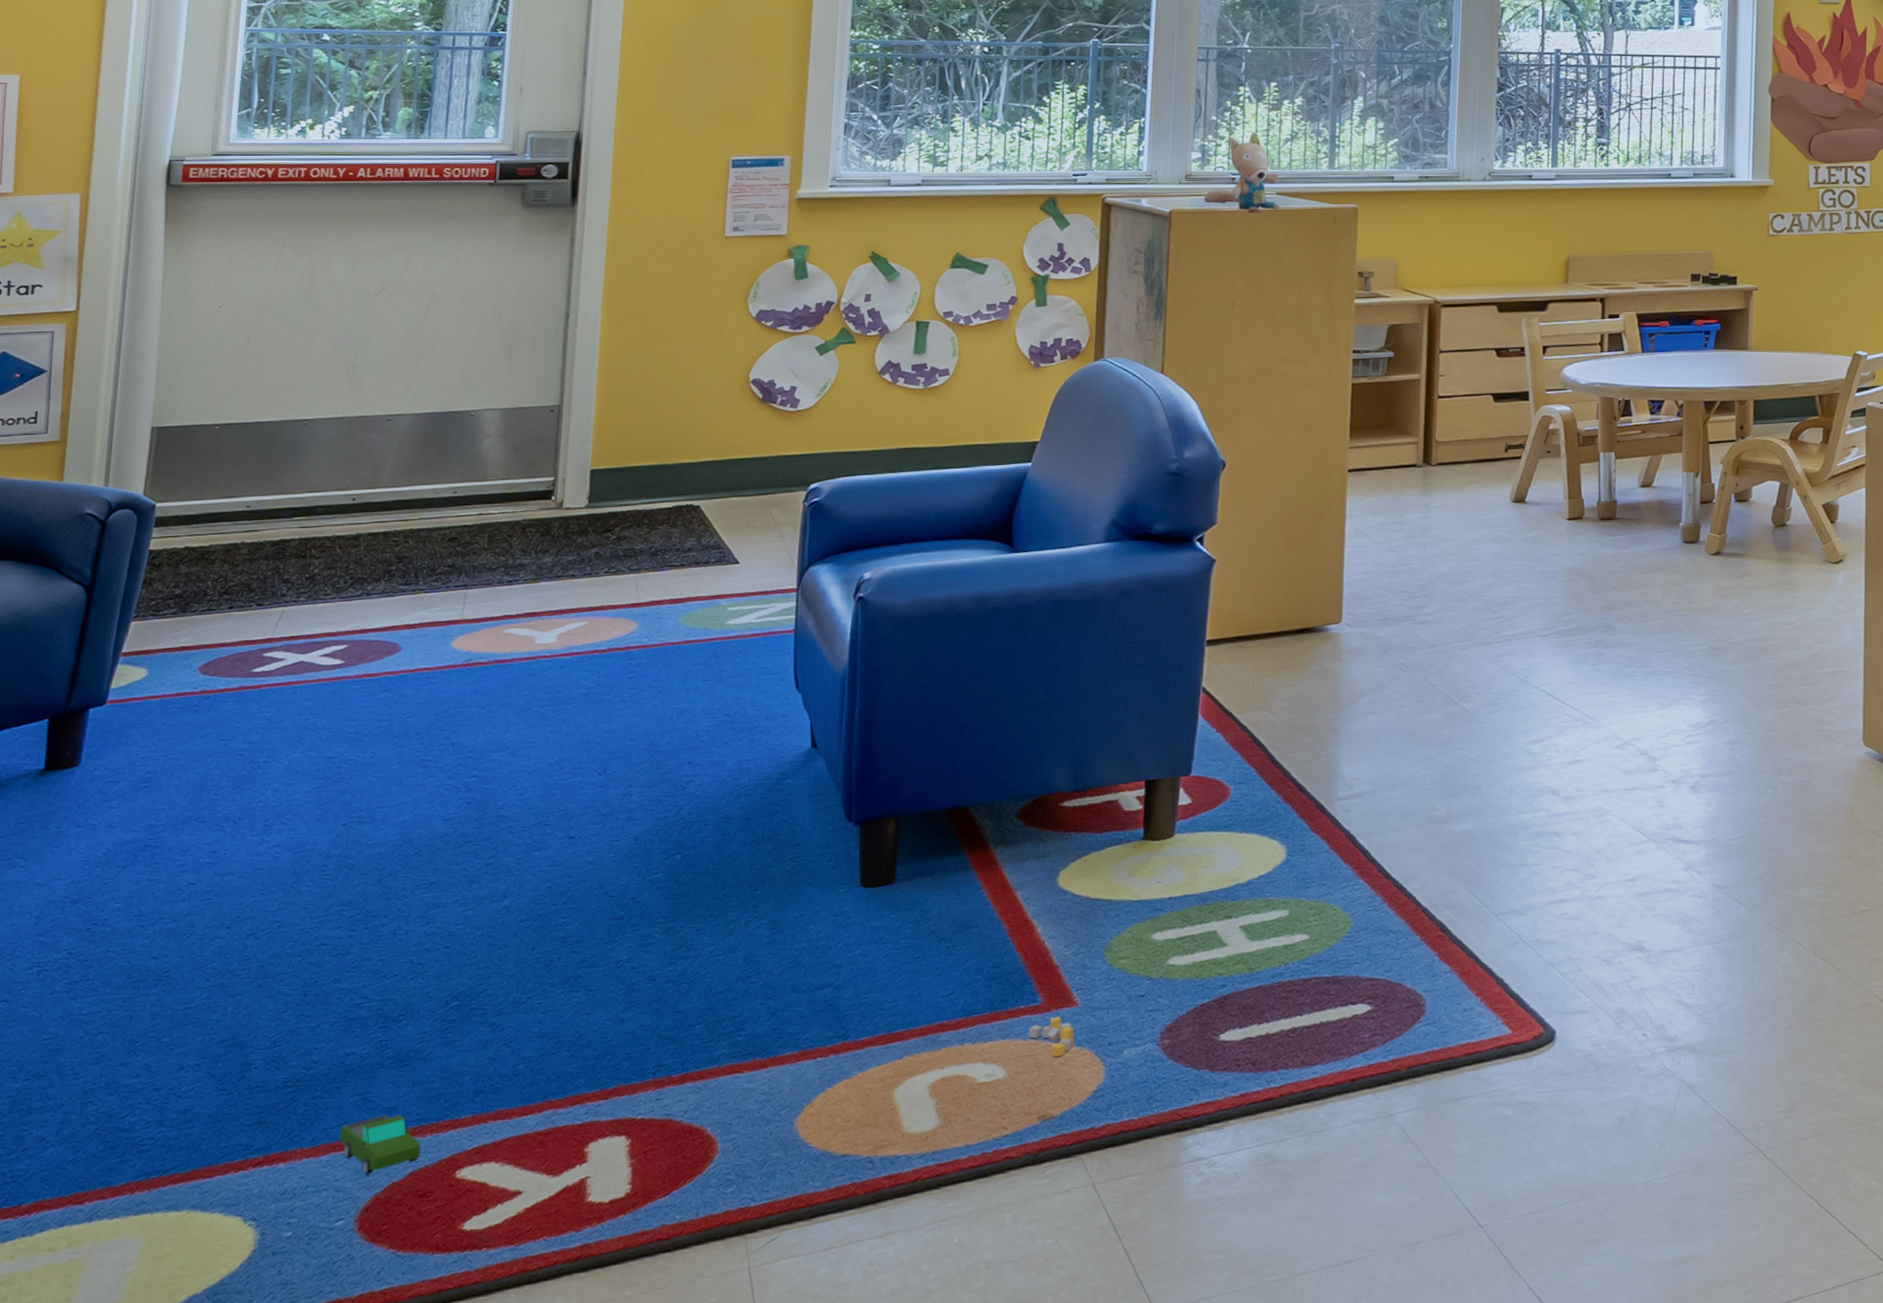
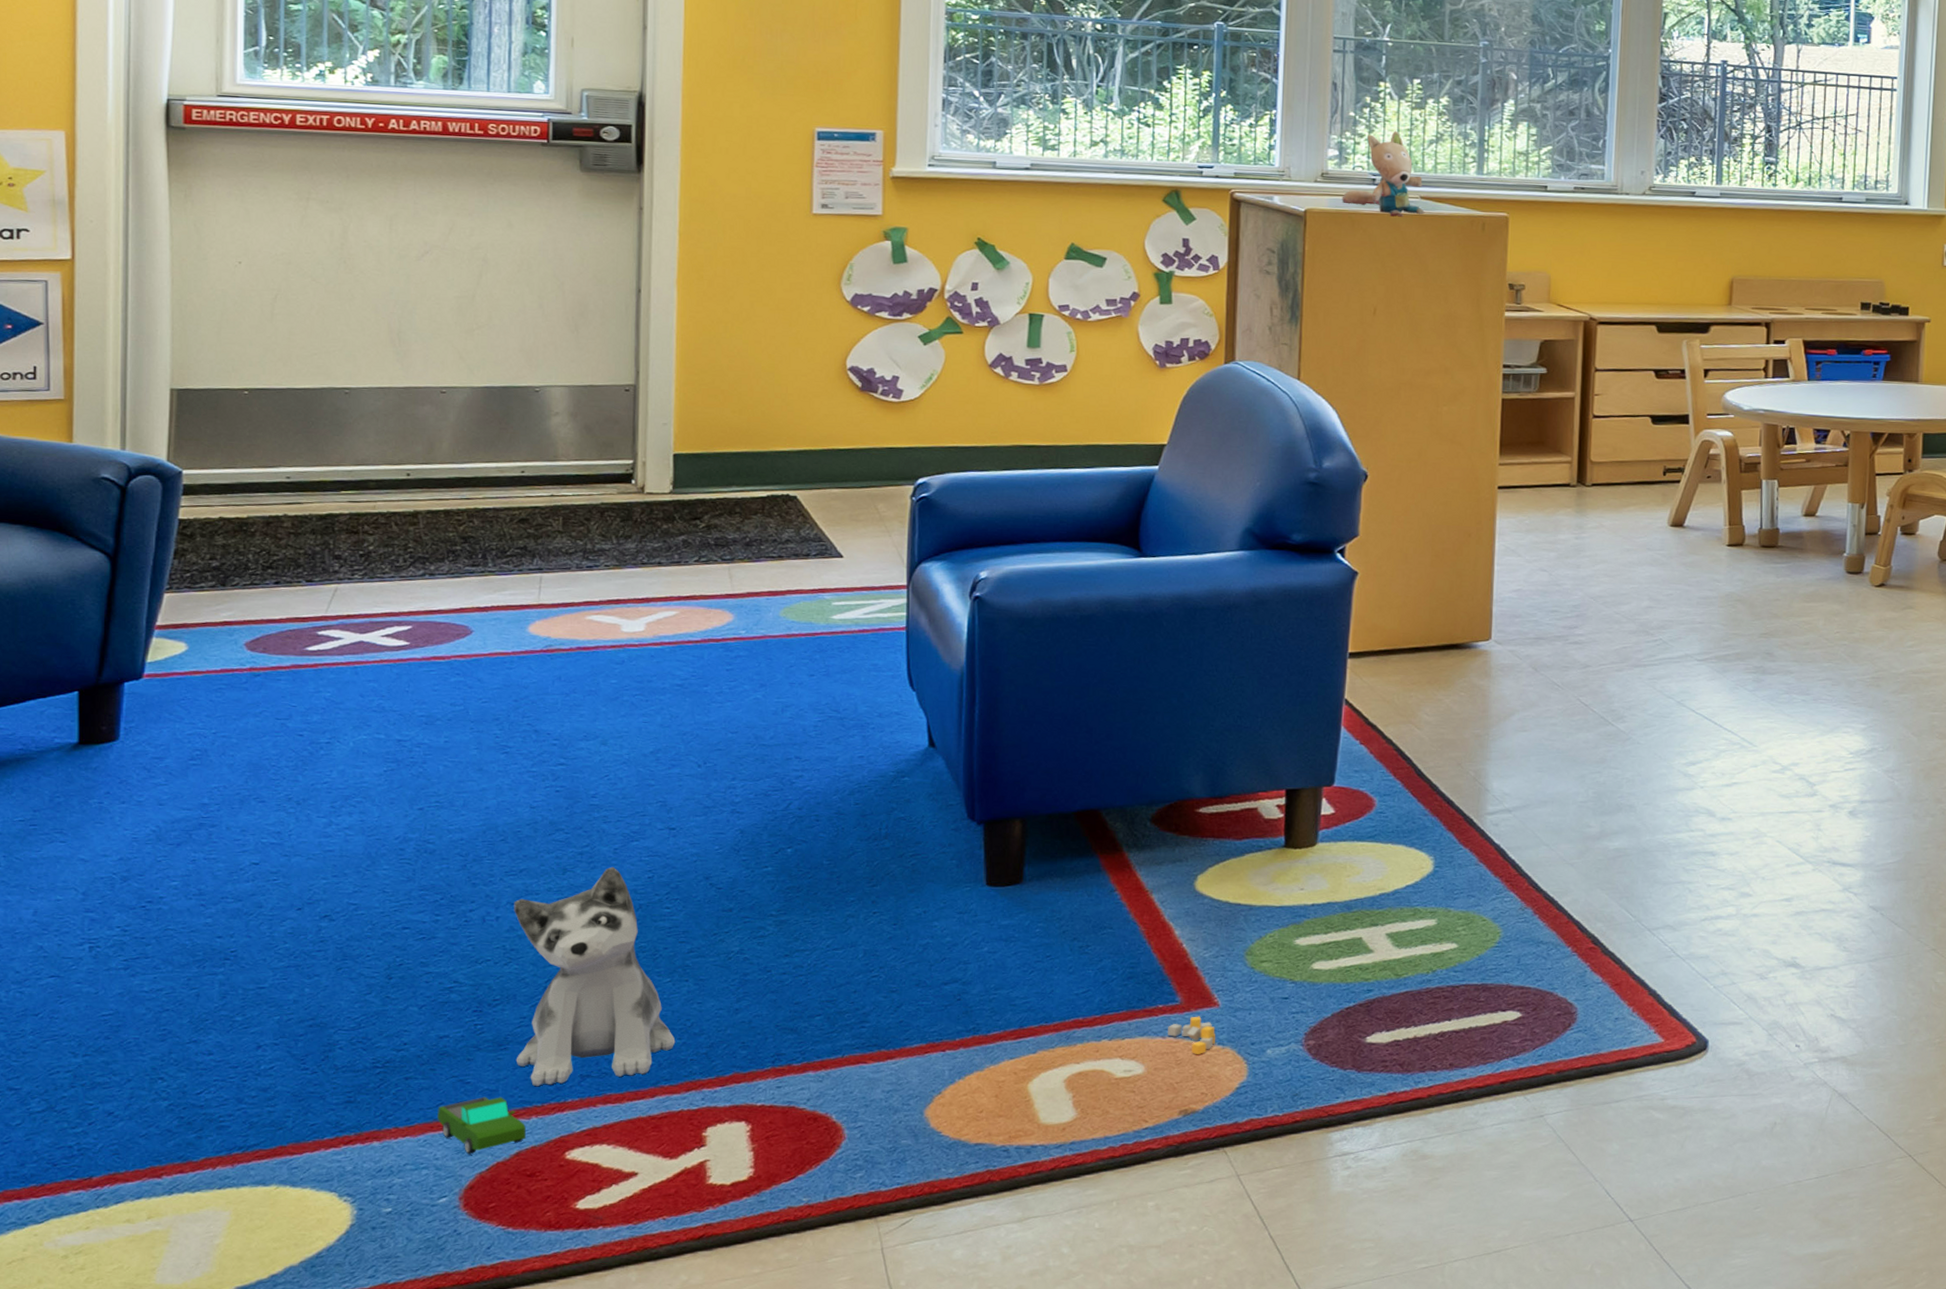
plush toy: none [415,877,564,1104] -> present [514,866,676,1087]

